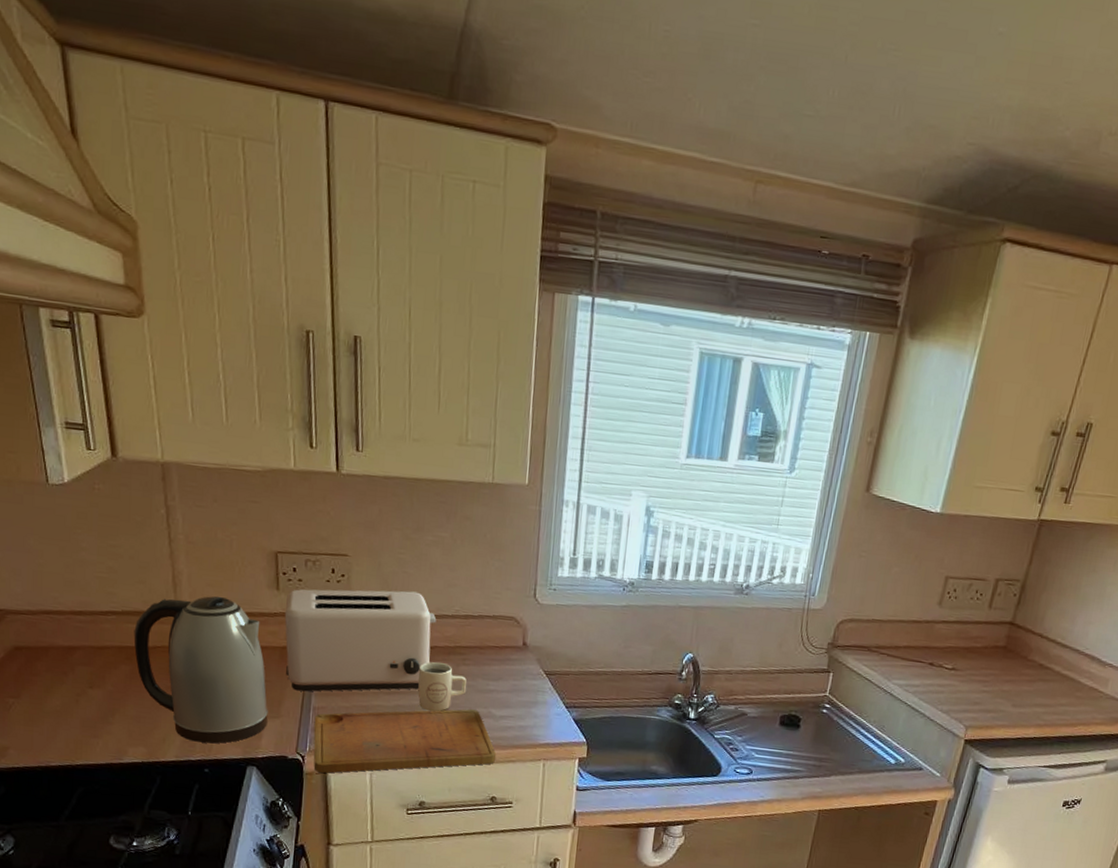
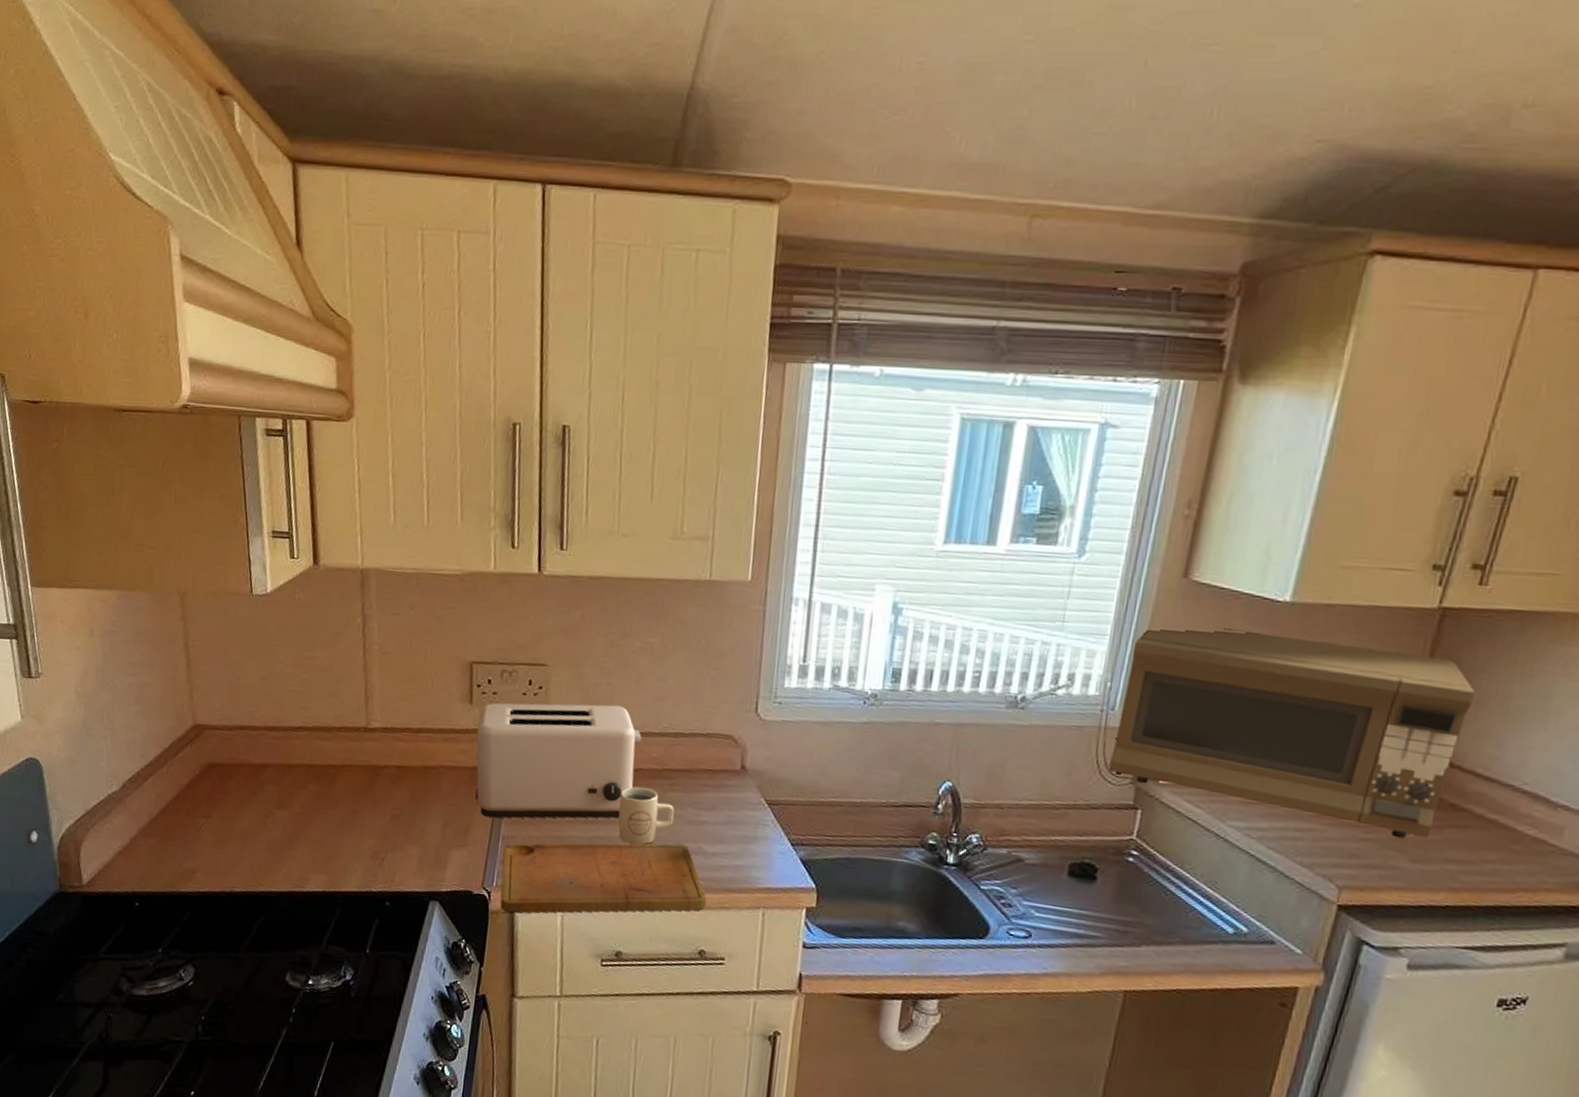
kettle: present [134,596,268,744] -> none [323,710,455,874]
microwave: none [809,530,1059,690] -> present [1108,627,1476,839]

